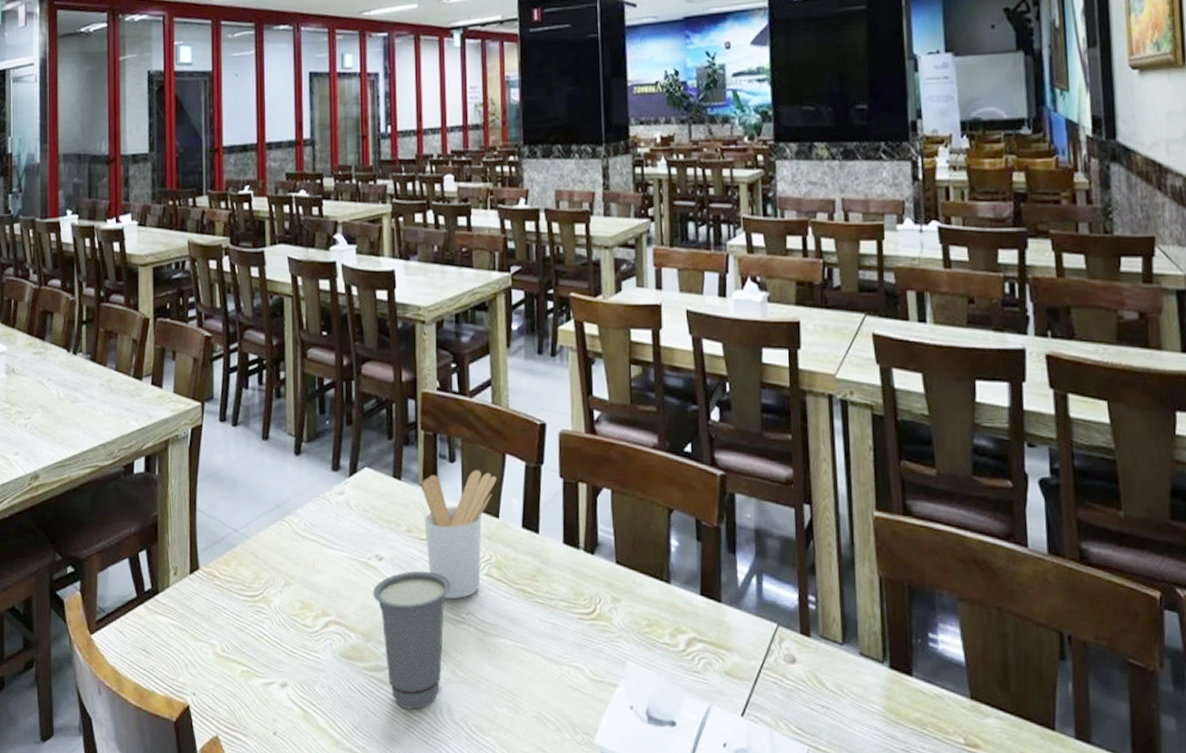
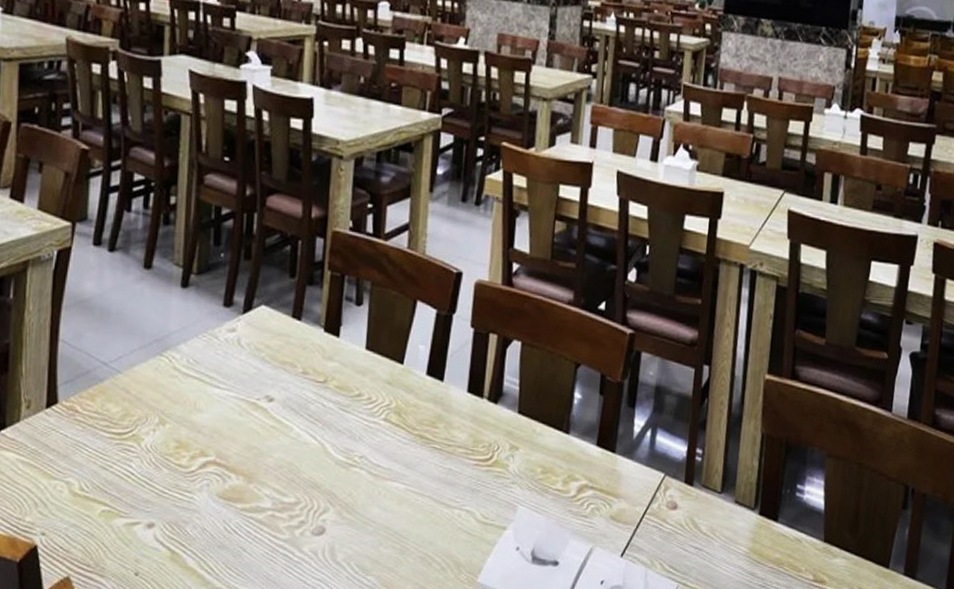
cup: present [373,571,451,710] -> none [259,413,346,550]
utensil holder: present [421,470,497,598] -> none [322,314,405,442]

